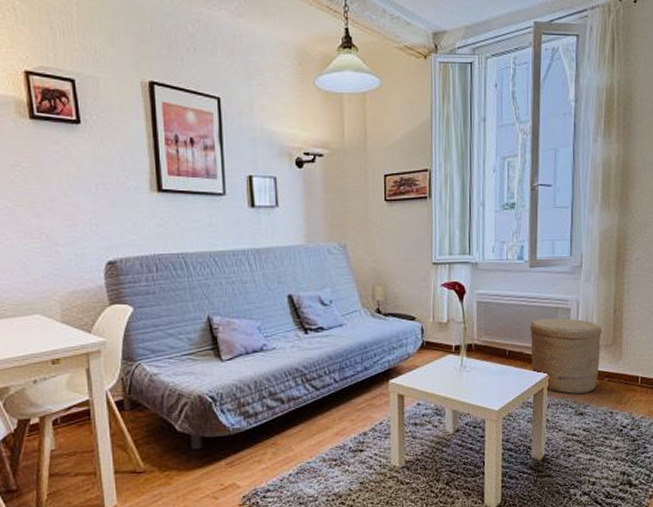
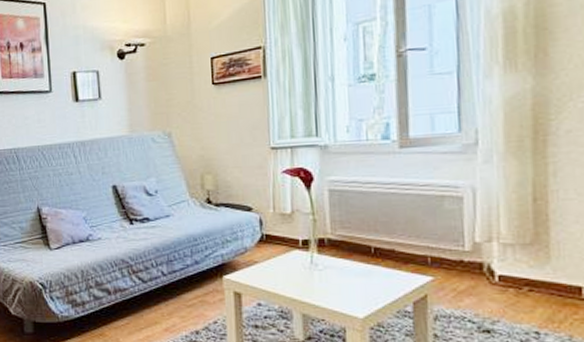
woven basket: present [530,318,603,394] -> none [403,209,516,305]

